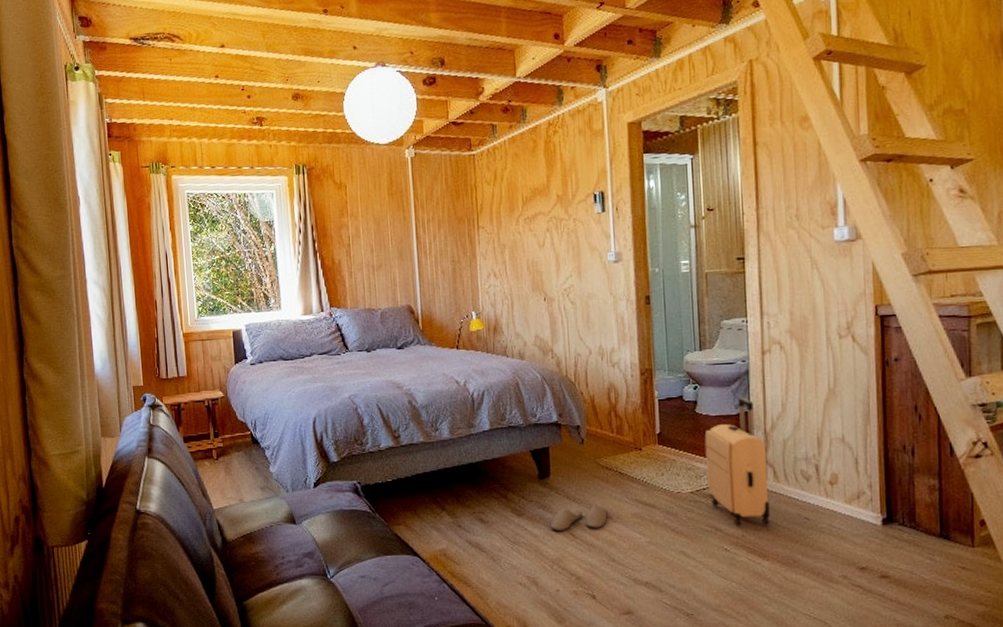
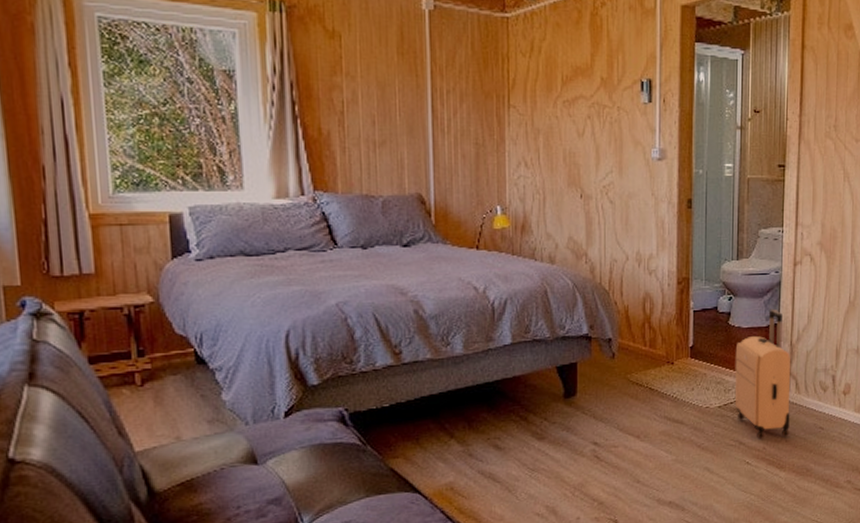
slippers: present [550,505,608,531] -> none [573,423,635,455]

